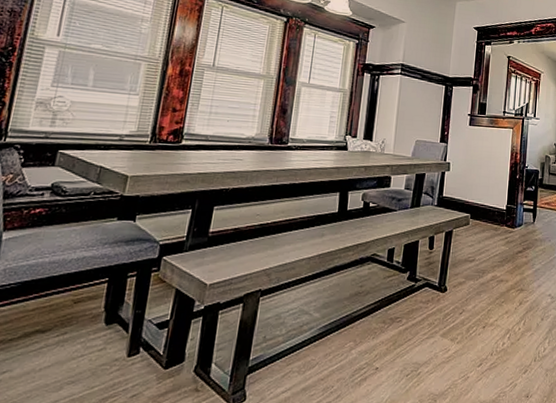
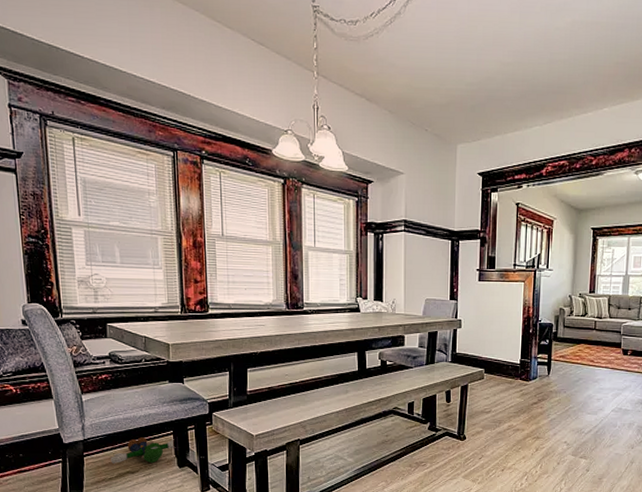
plush toy: none [18,286,108,319] -> present [111,437,176,463]

